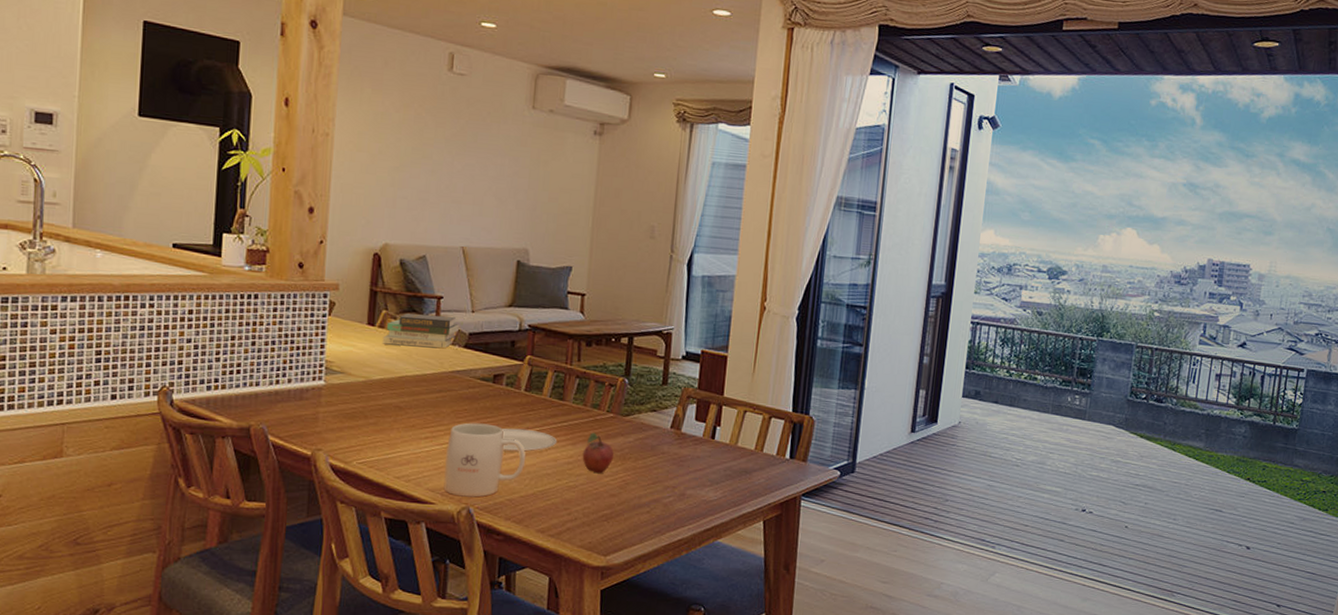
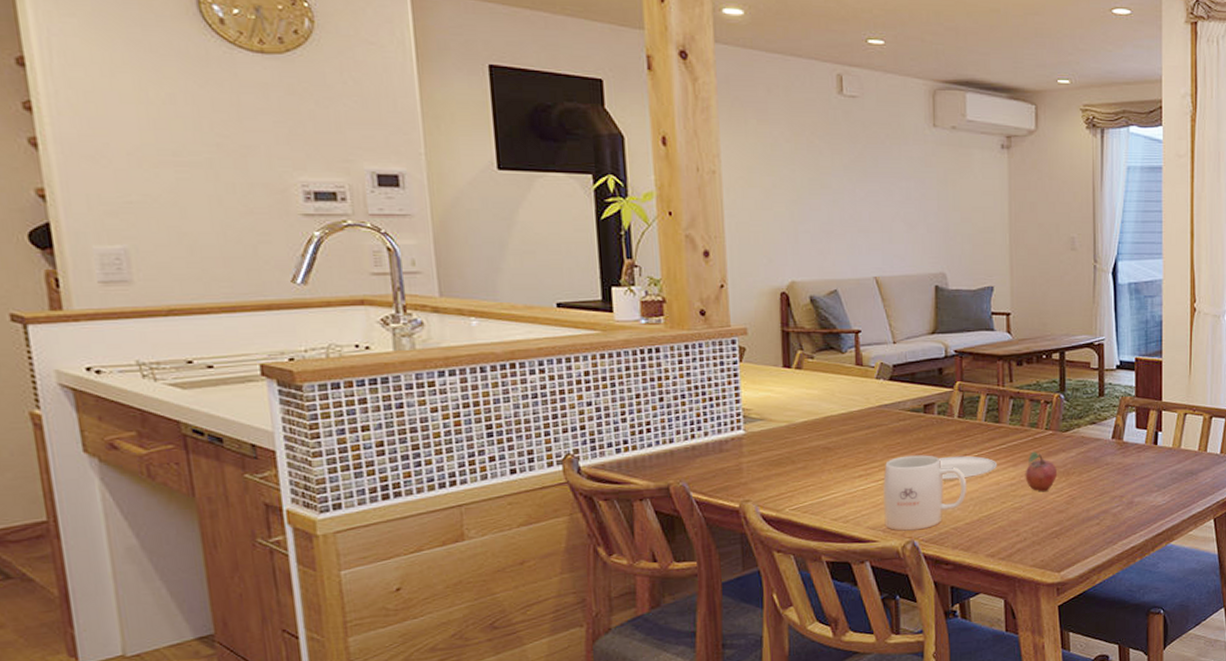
books: present [382,313,459,349] -> none [801,351,881,386]

